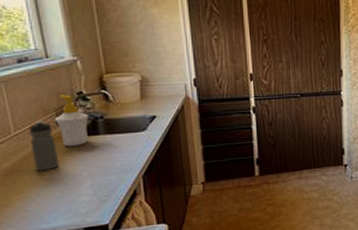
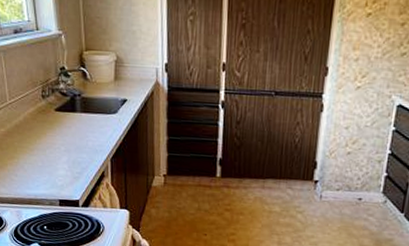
water bottle: present [29,121,59,171] -> none [21,92,43,140]
soap bottle: present [54,95,88,147] -> none [40,69,68,121]

